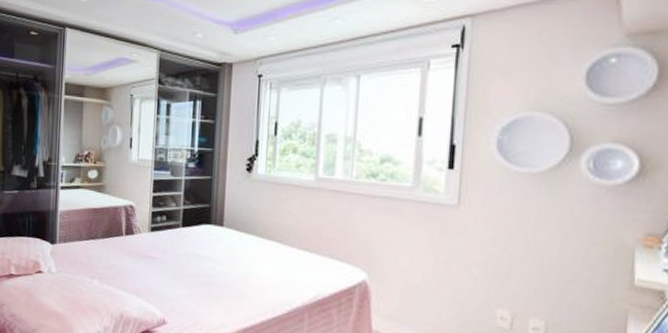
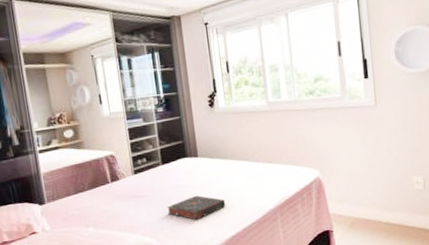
book: none [178,269,246,299] -> present [167,195,226,220]

